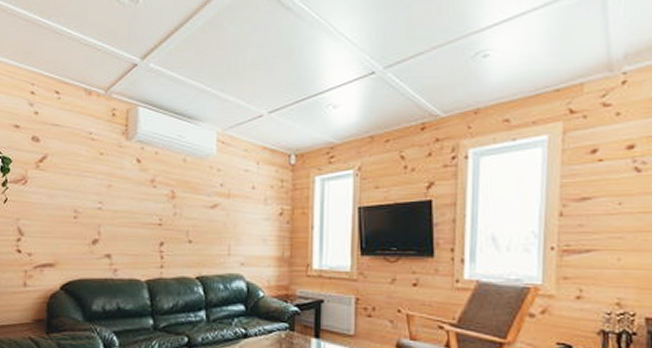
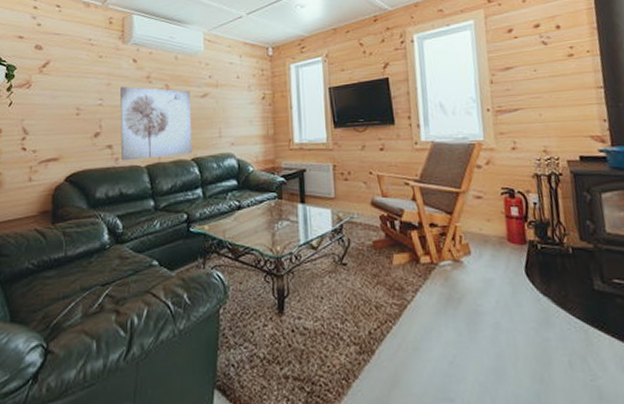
wall art: none [120,190,199,273] -> present [120,86,192,161]

